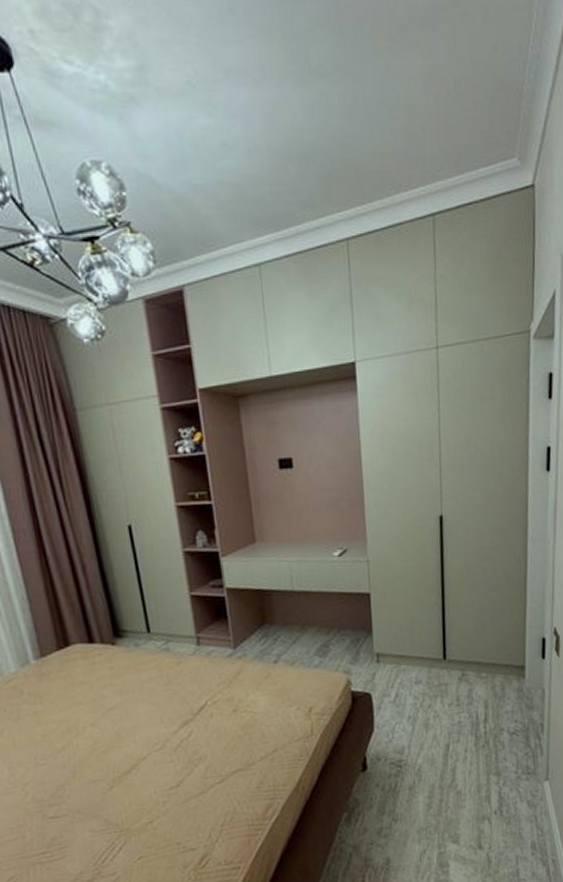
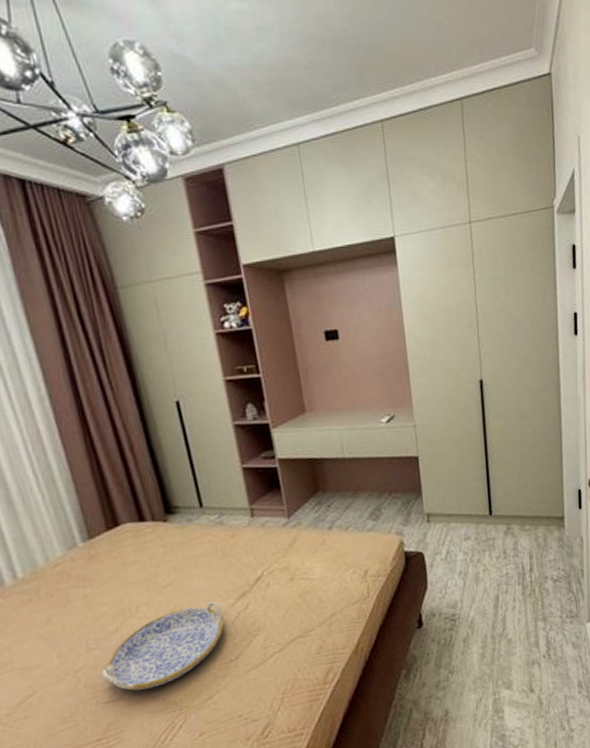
serving tray: none [48,728,166,809] -> present [101,601,224,691]

